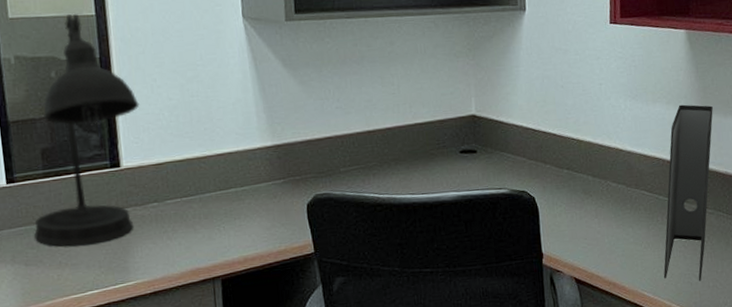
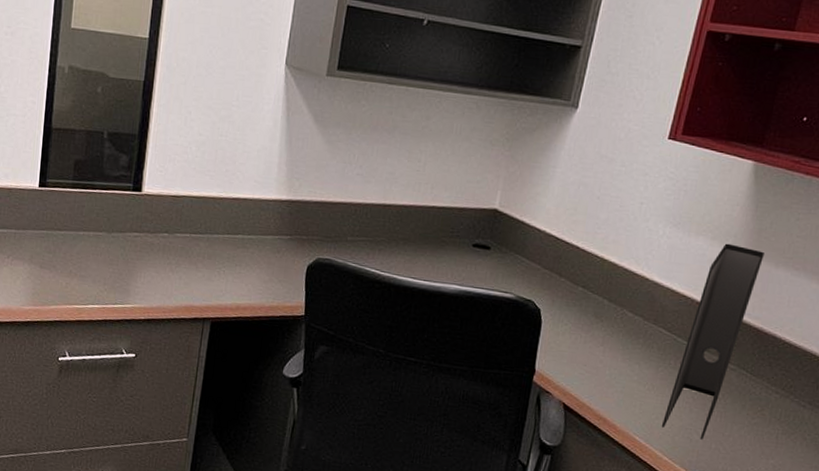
desk lamp: present [34,14,140,247] -> none [53,34,171,262]

